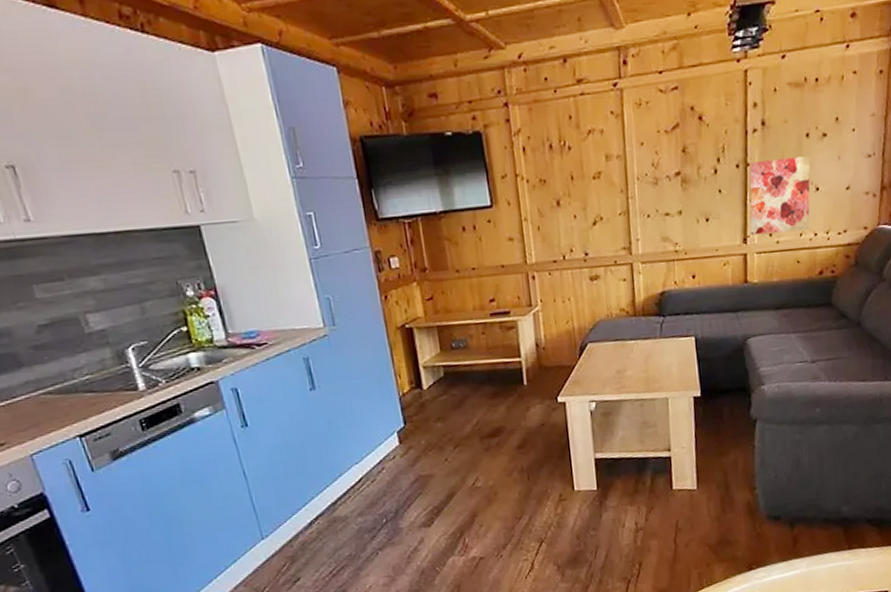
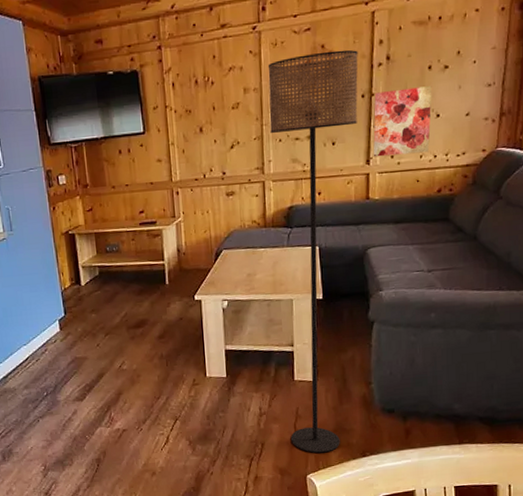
floor lamp: none [631,112,732,570] -> present [267,49,359,454]

